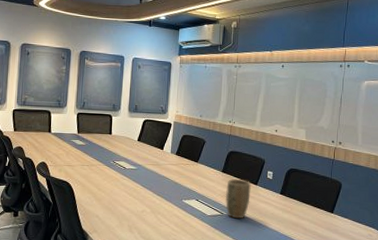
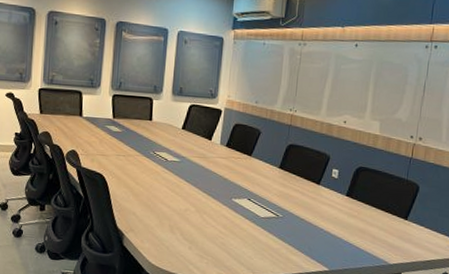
plant pot: present [225,179,251,219] -> none [281,177,313,223]

